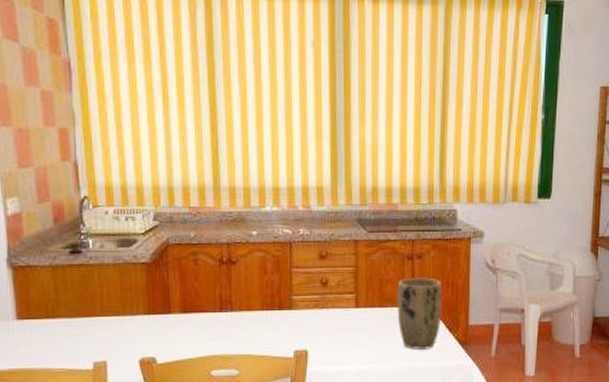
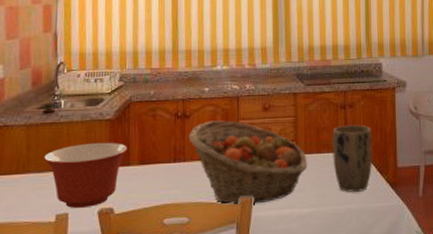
mixing bowl: none [75,287,168,356] -> present [44,142,128,208]
fruit basket: none [236,268,370,359] -> present [189,120,308,205]

